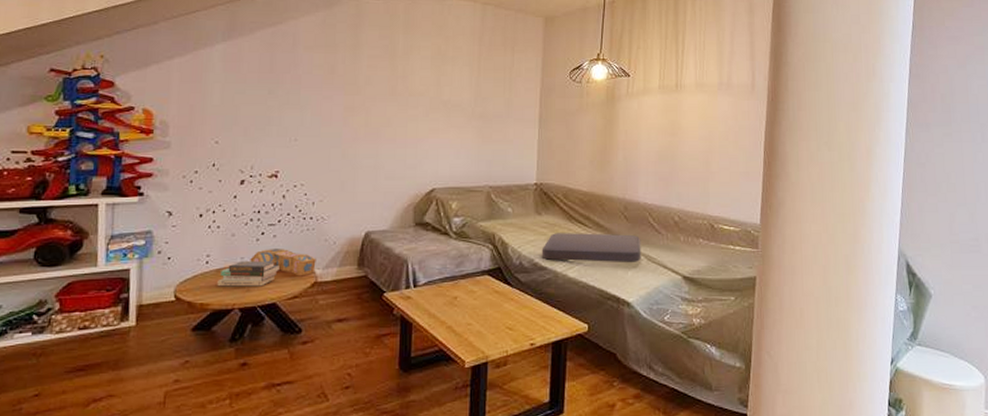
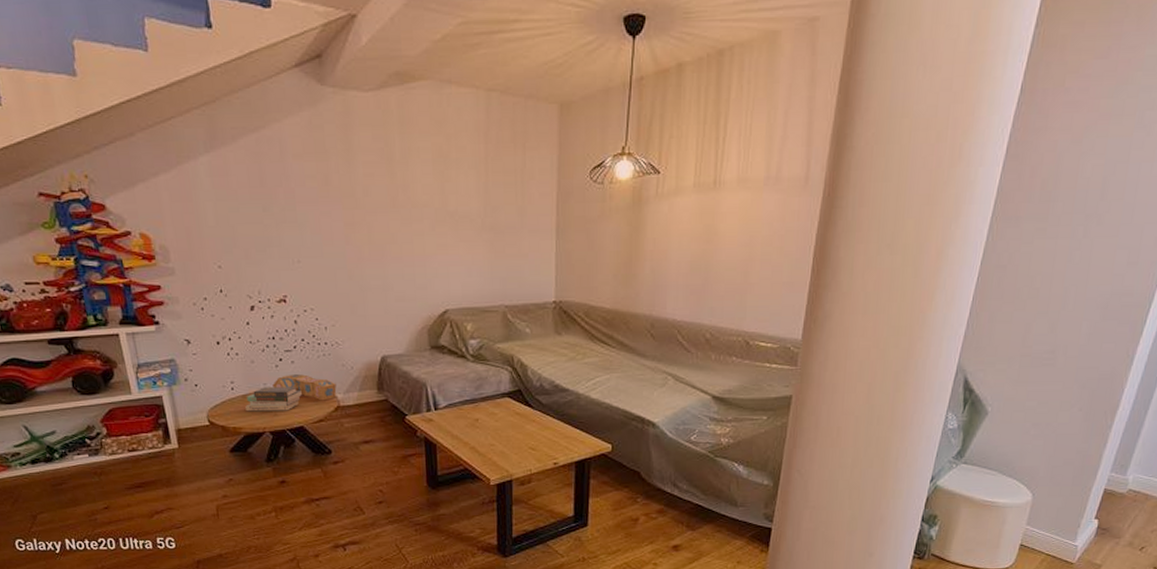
cushion: present [541,233,641,263] -> none [562,353,669,384]

